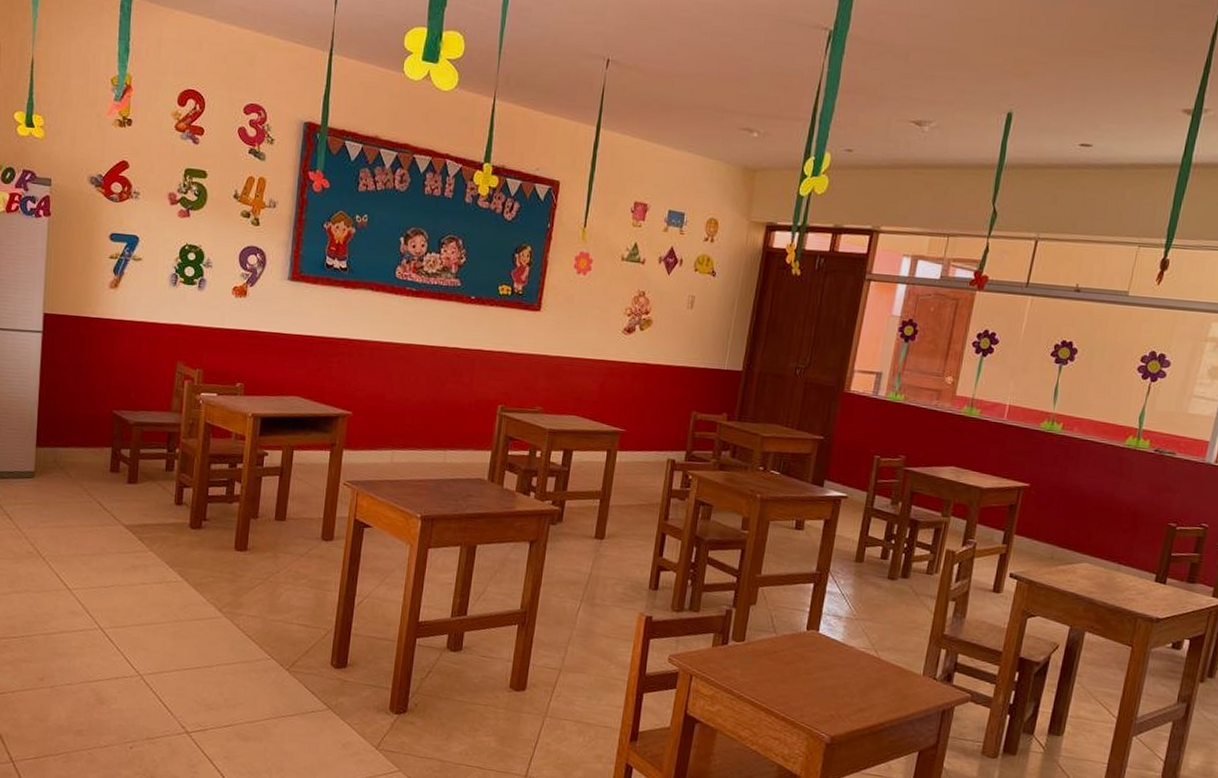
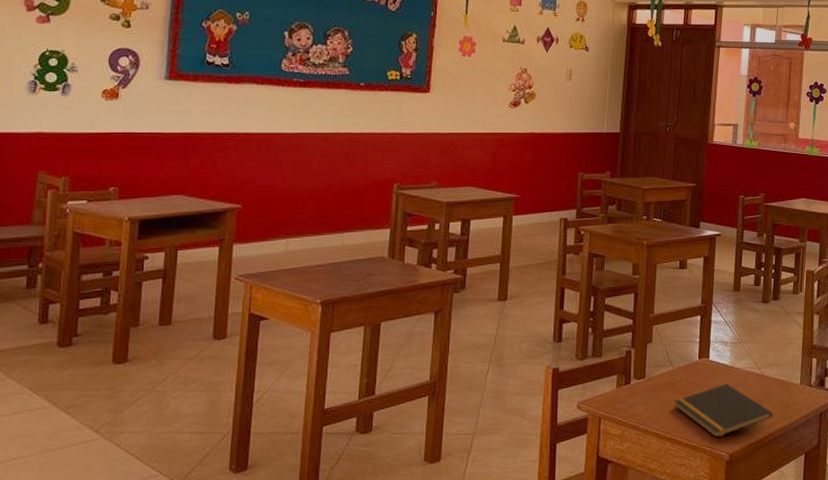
notepad: none [774,661,886,717] -> present [674,384,773,438]

